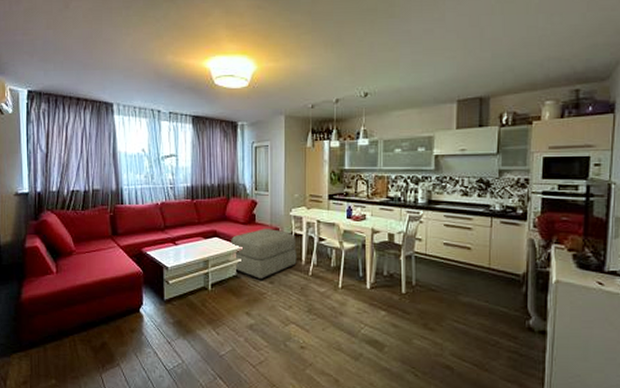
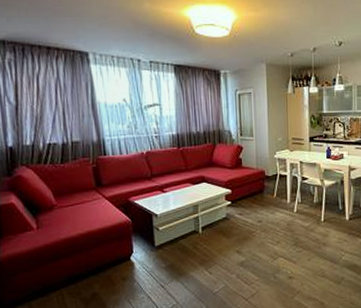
ottoman: present [231,229,297,279] -> none [219,171,282,219]

